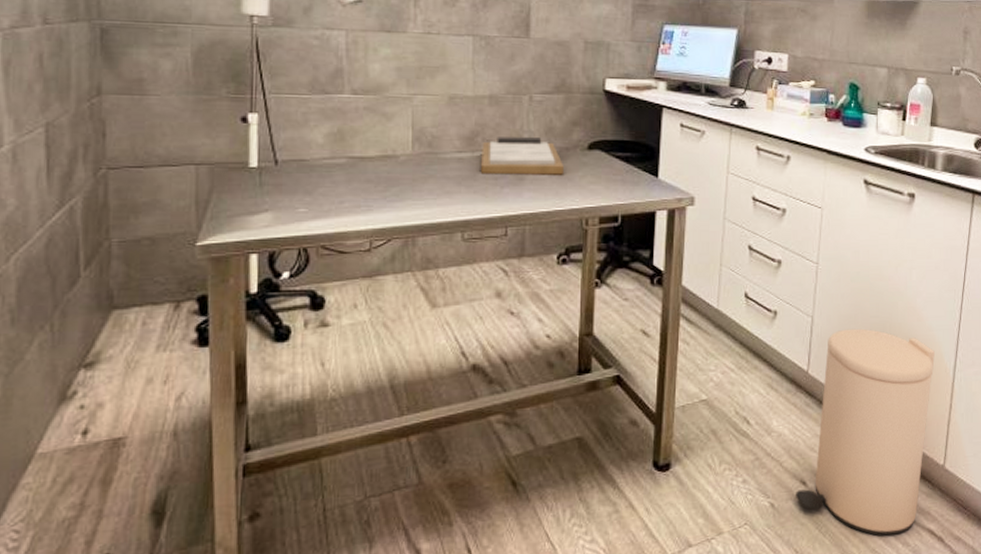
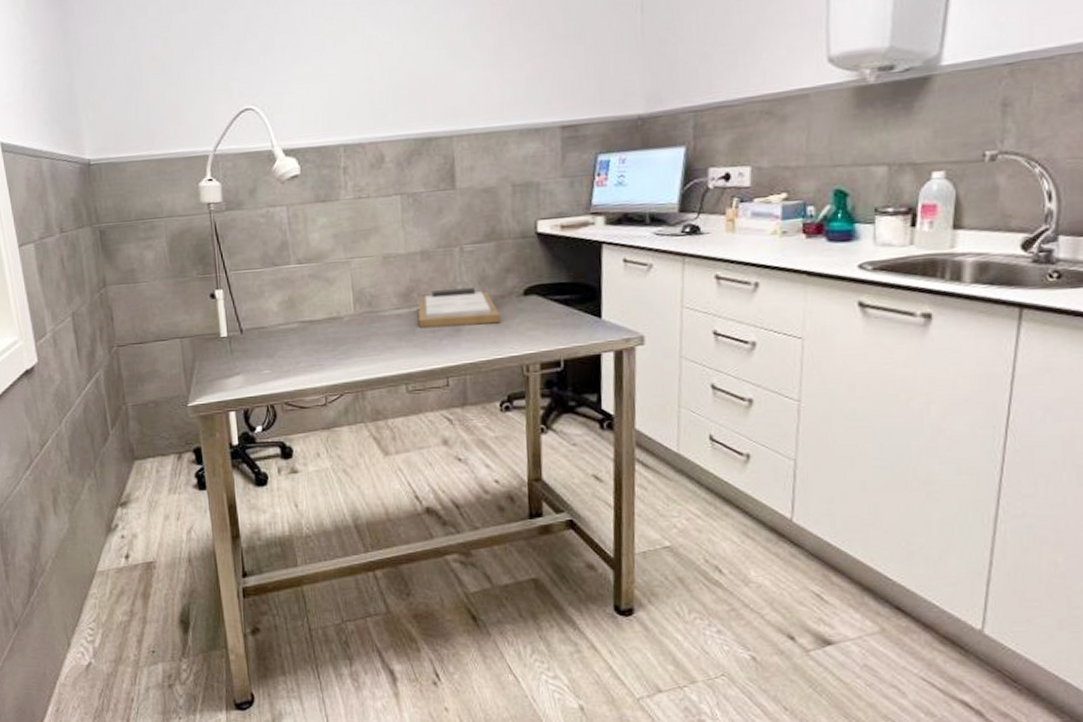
pedal bin: present [796,328,935,537] -> none [782,472,966,704]

